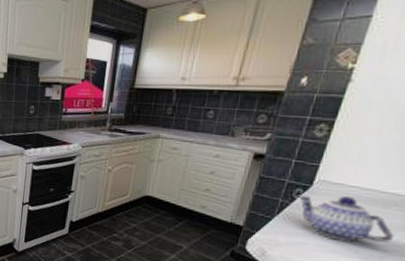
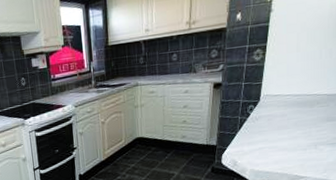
teapot: present [297,195,394,243] -> none [251,104,321,141]

